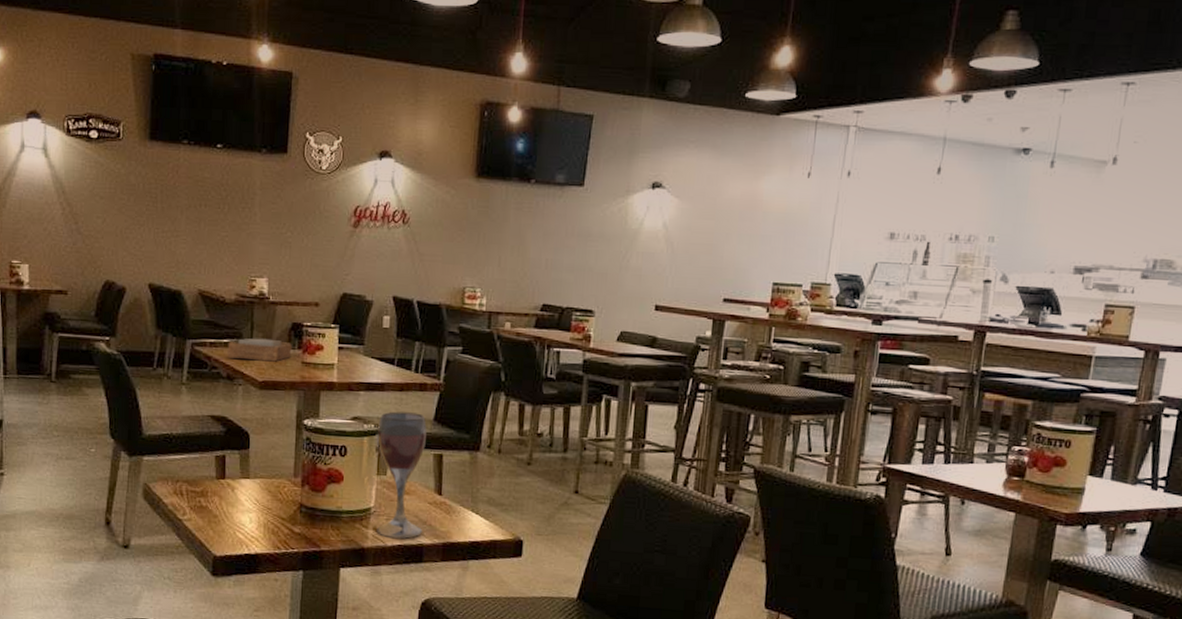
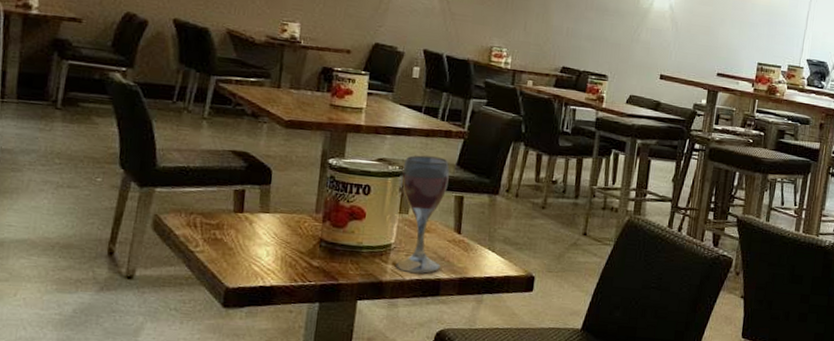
napkin holder: present [227,338,292,362] -> none [253,79,321,103]

